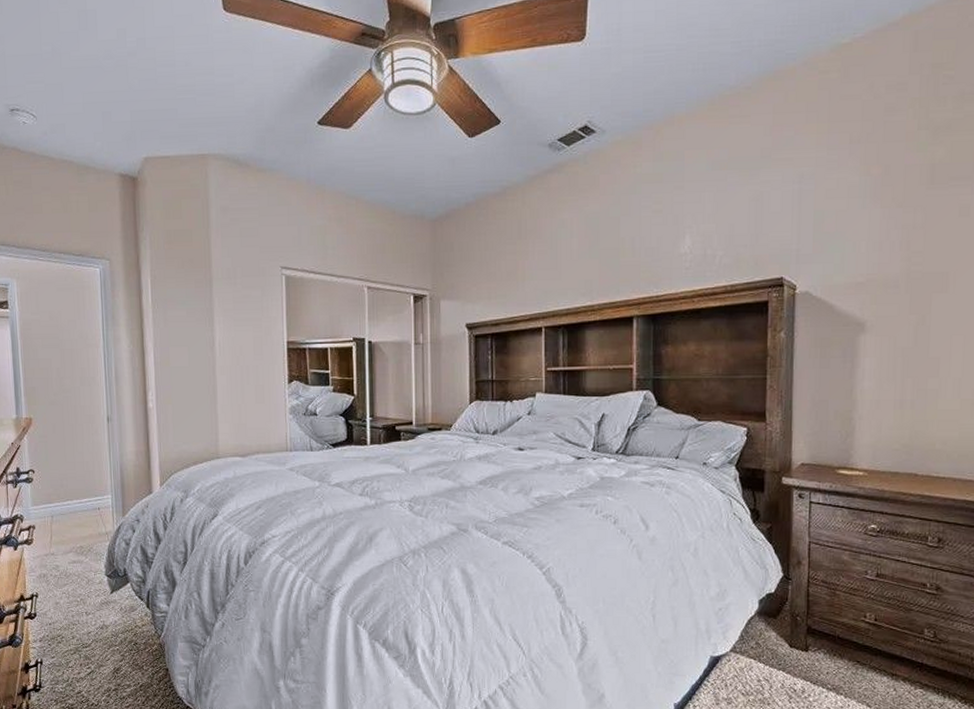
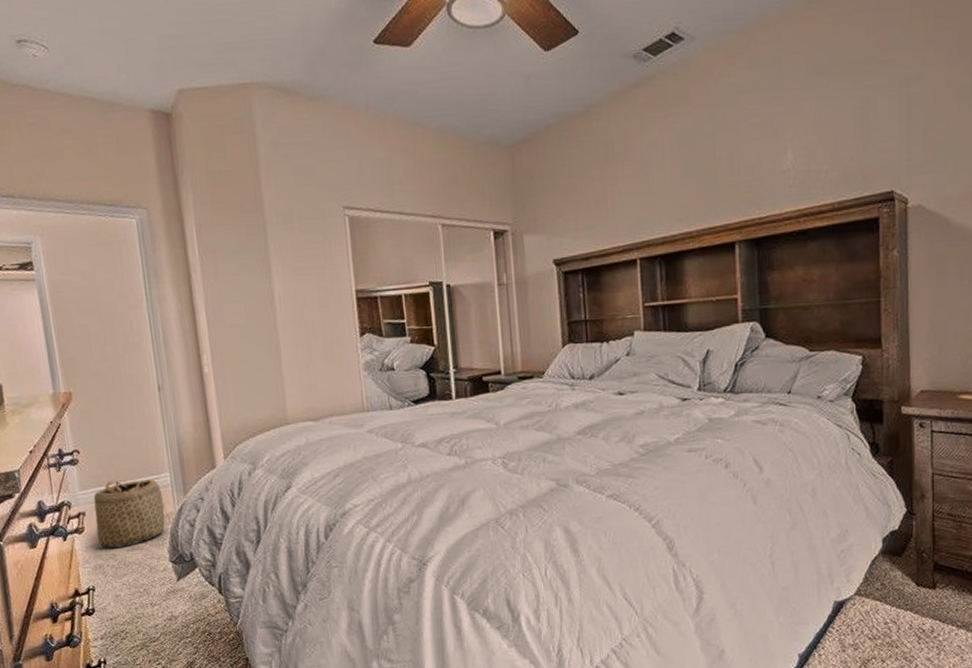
basket: none [43,498,105,559] -> present [93,478,165,548]

